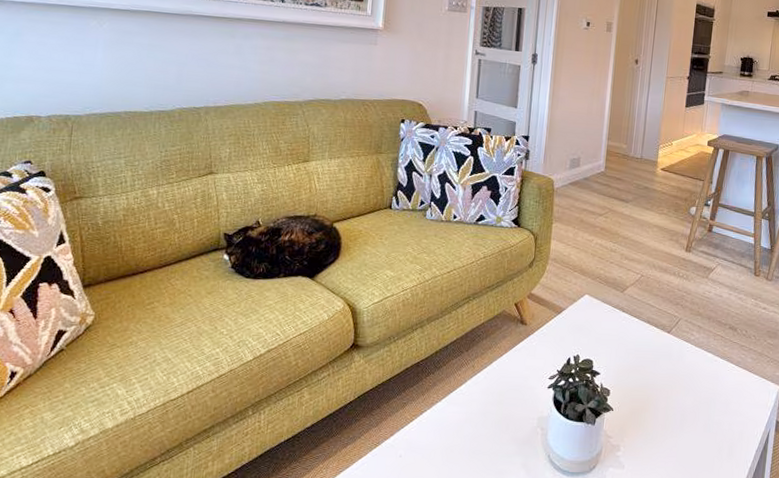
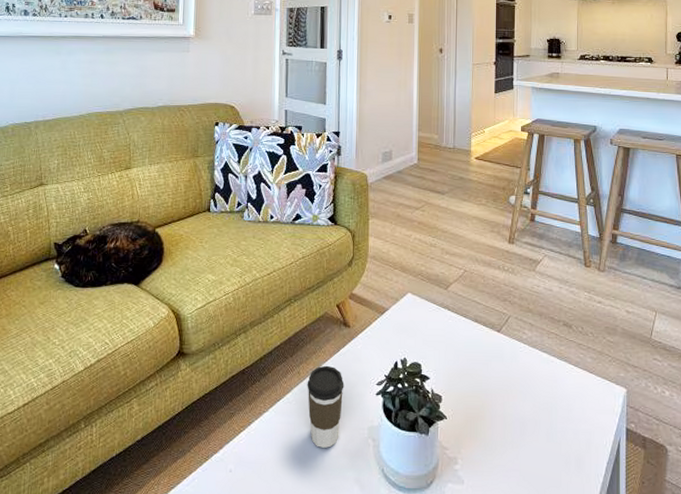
coffee cup: none [480,360,518,436] -> present [307,365,344,448]

